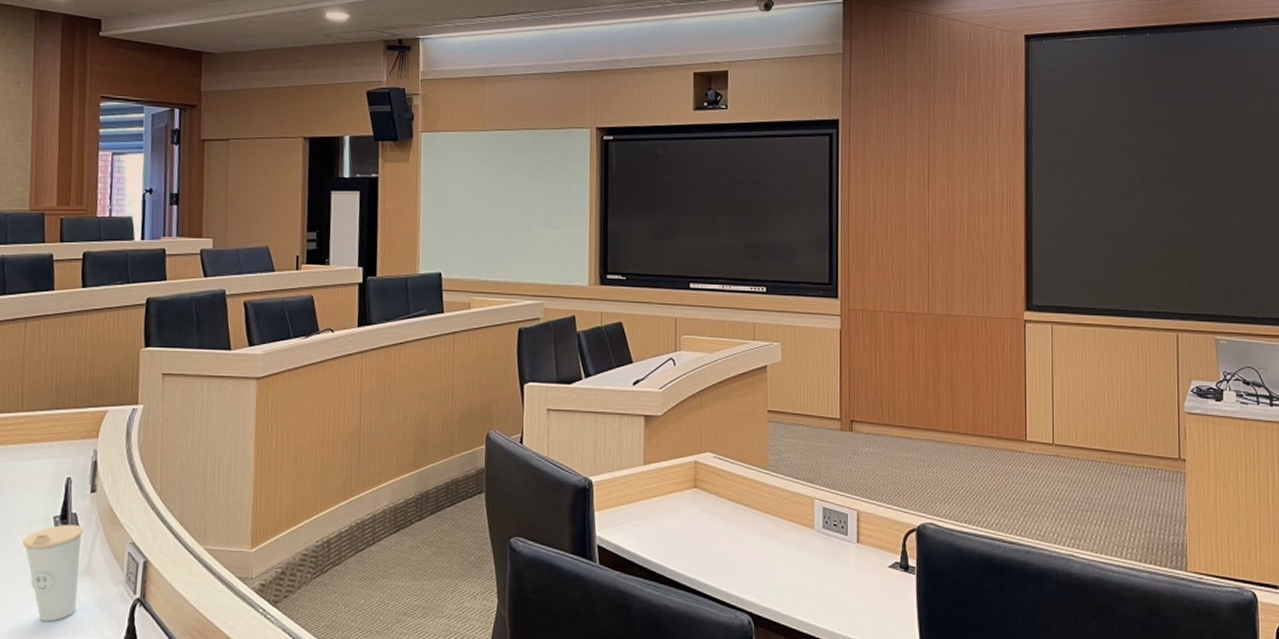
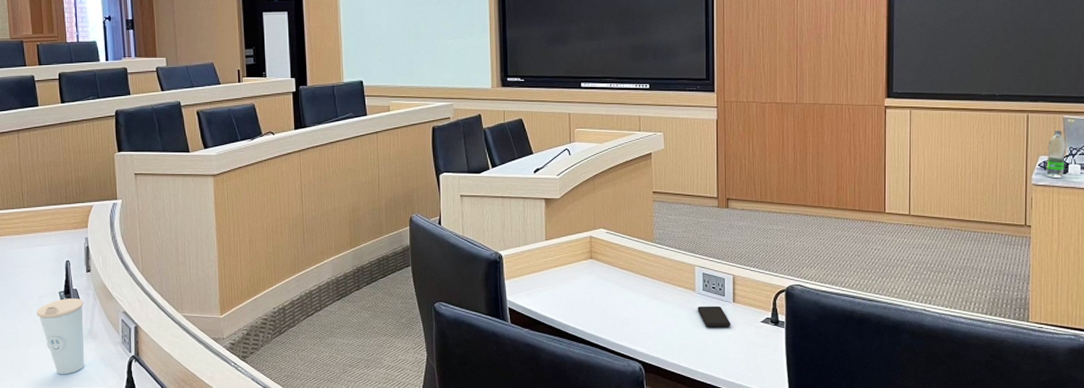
mobile phone: none [816,546,854,573] -> present [697,305,731,327]
bottle: none [1199,353,1220,407] -> present [1046,131,1067,179]

